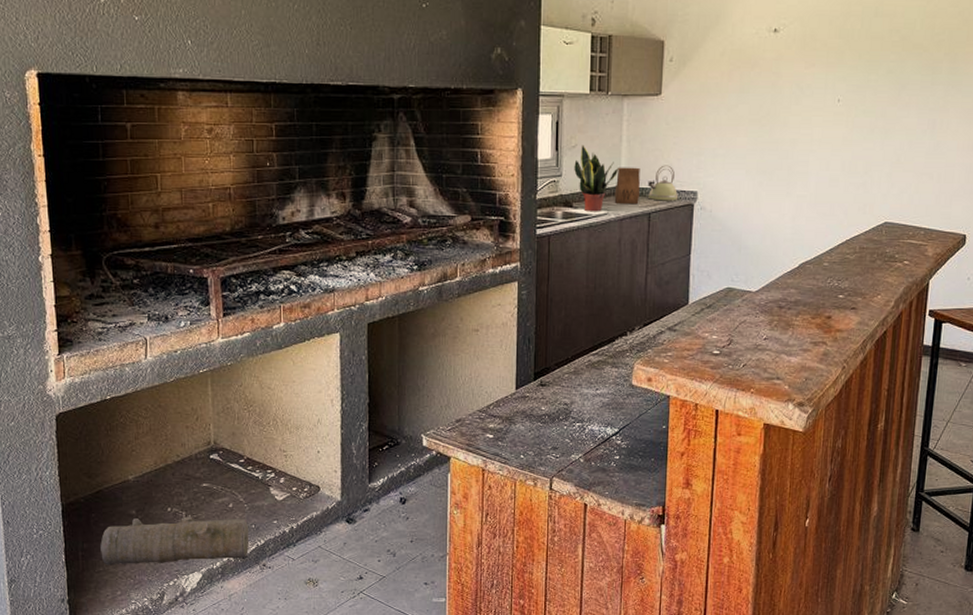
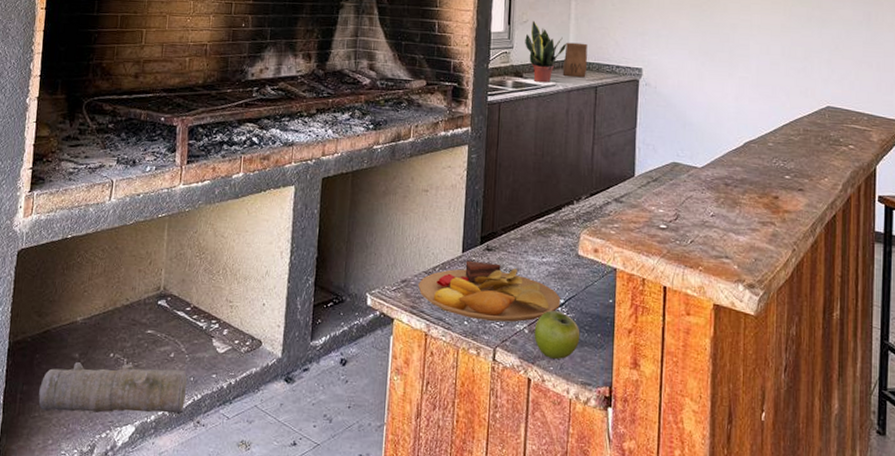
platter: none [473,397,615,453] -> present [418,260,561,322]
fruit: none [589,440,635,484] -> present [534,310,580,359]
kettle: present [647,165,679,201] -> none [594,42,624,77]

